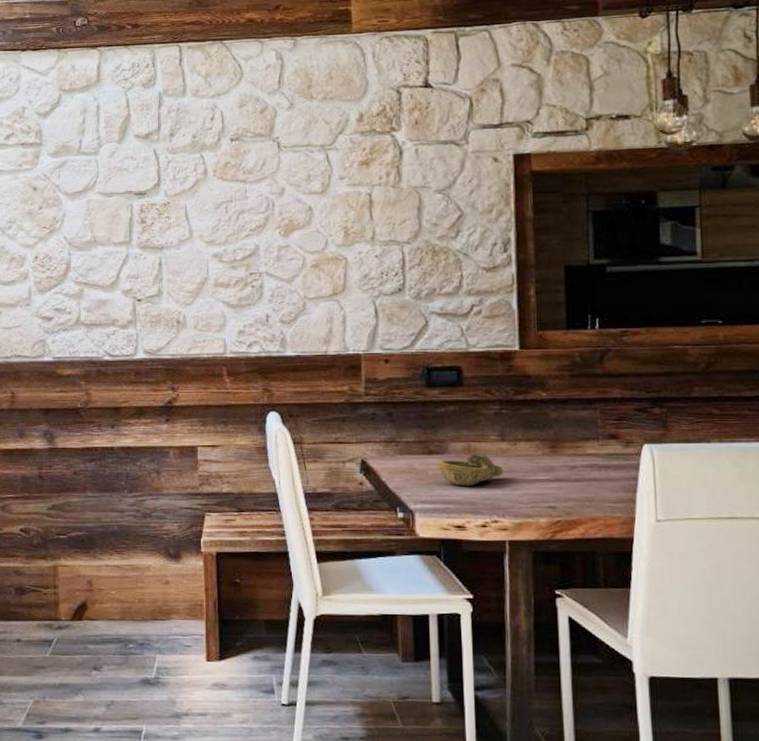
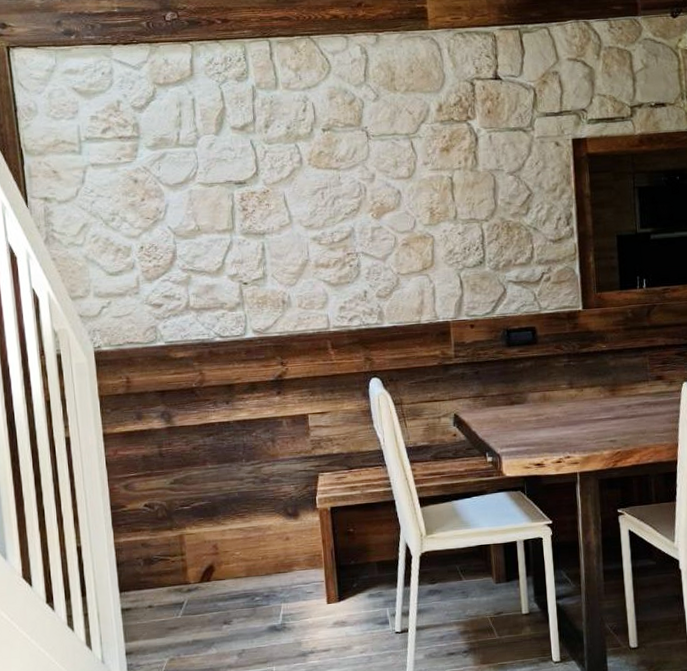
decorative bowl: present [437,454,503,487] -> none [518,401,573,430]

